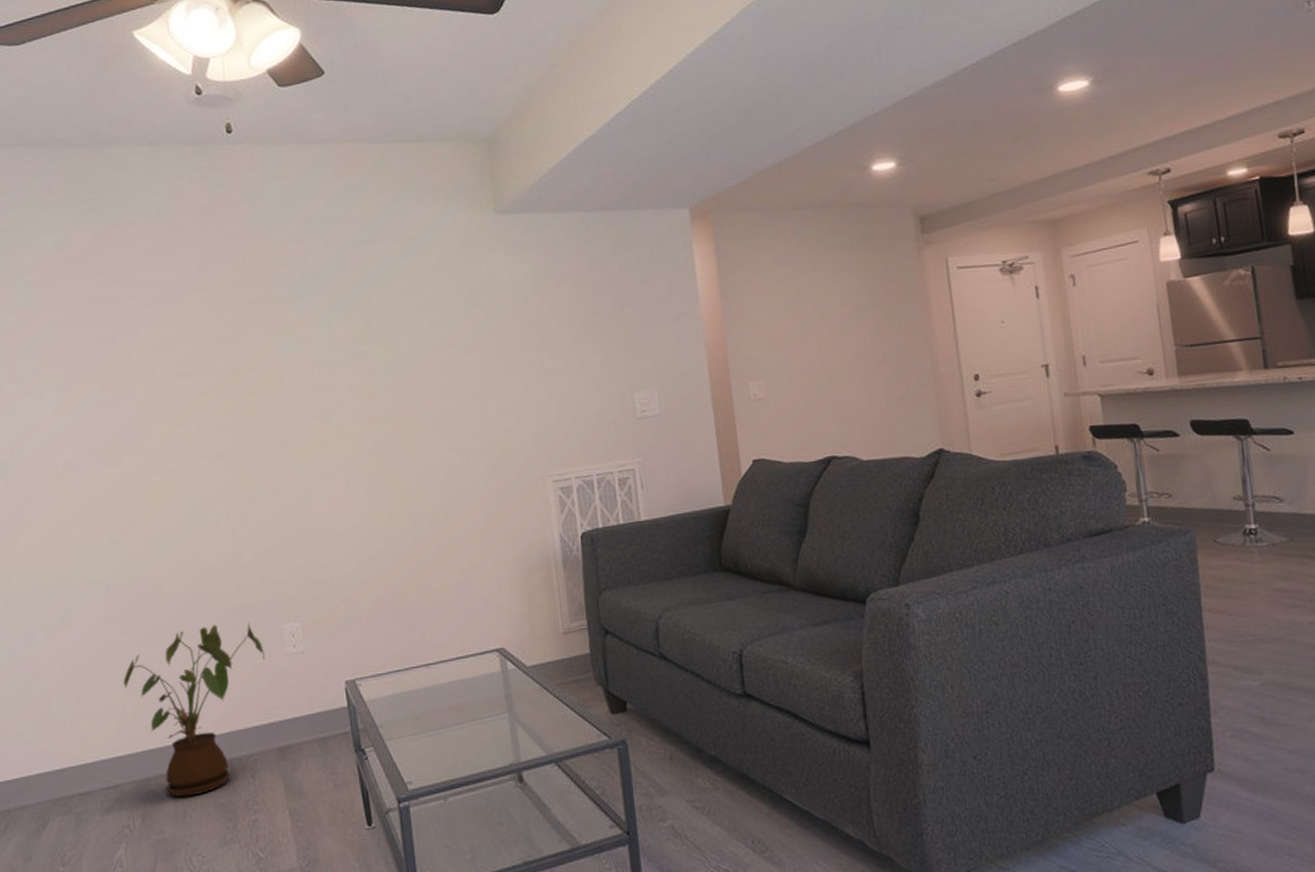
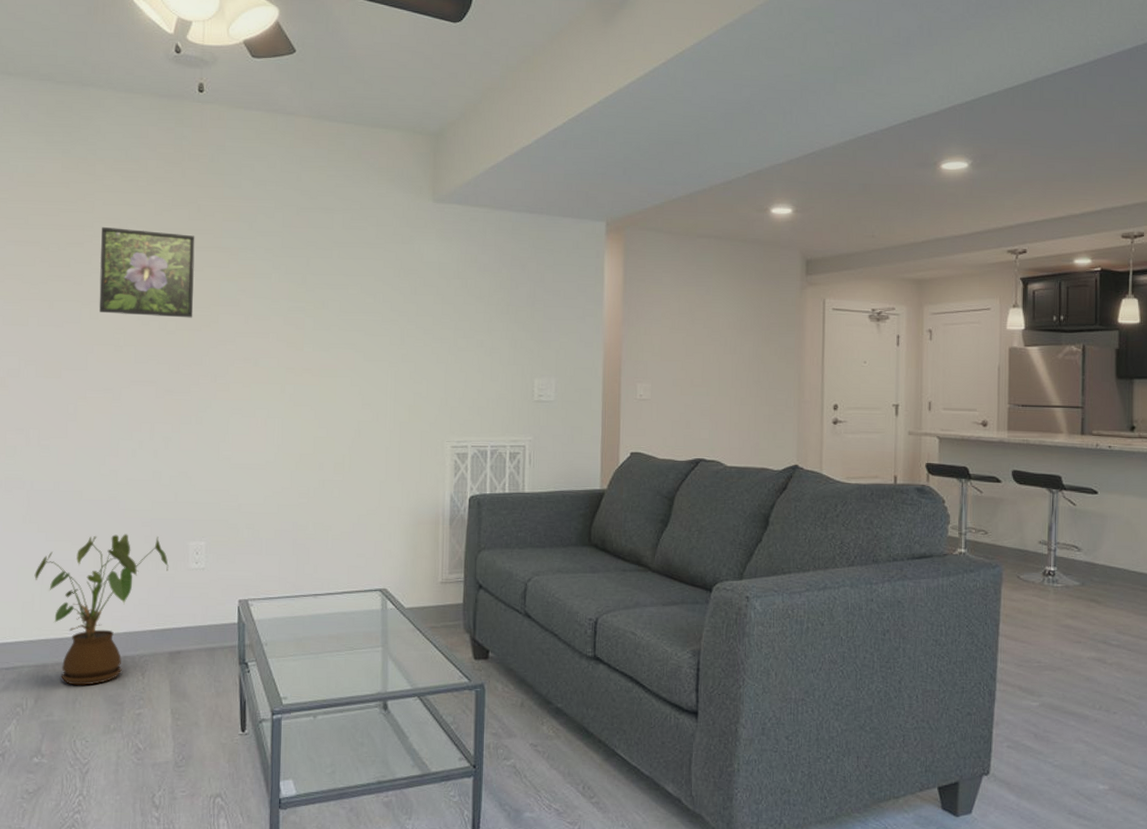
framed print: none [144,290,254,388] -> present [99,226,195,318]

